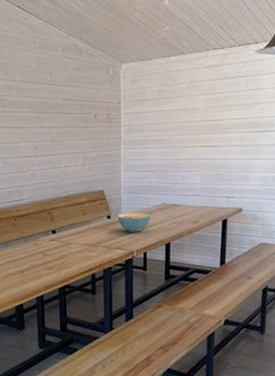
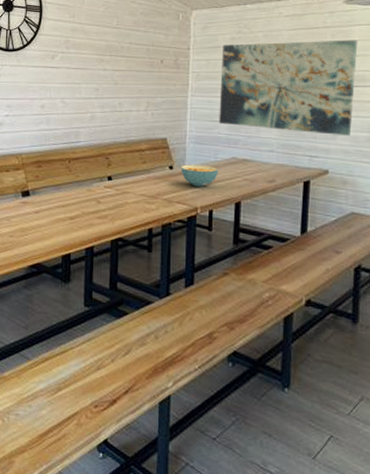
wall art: none [149,88,267,177] -> present [219,40,358,137]

